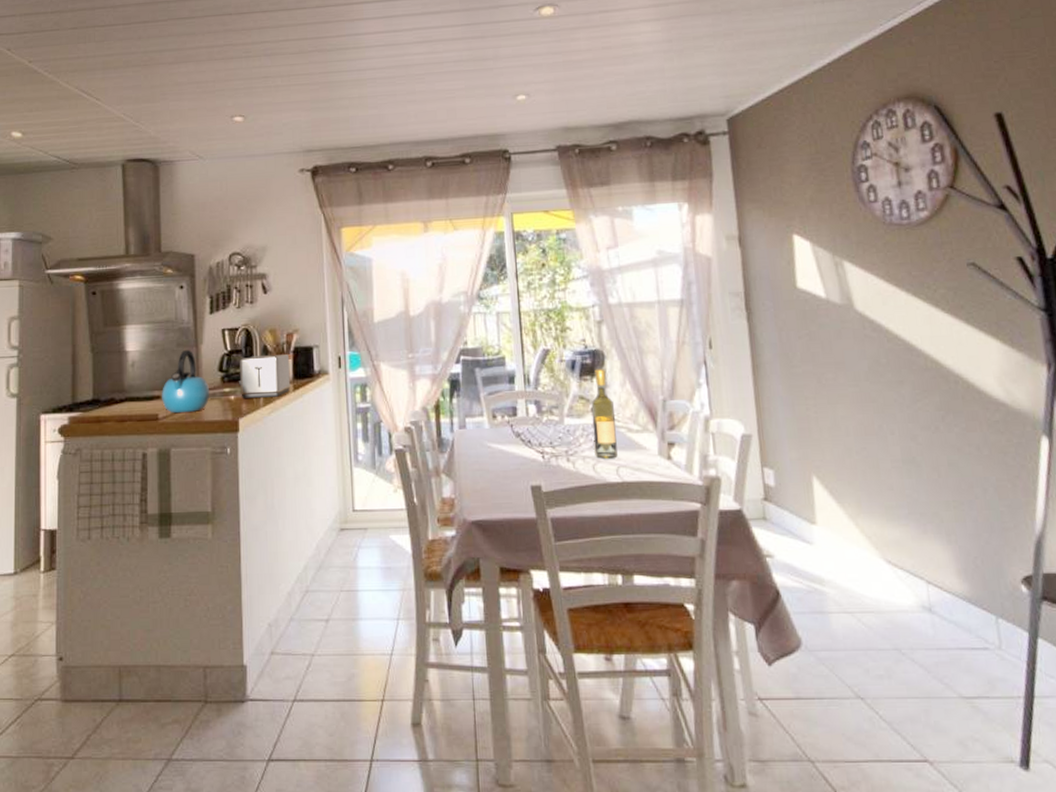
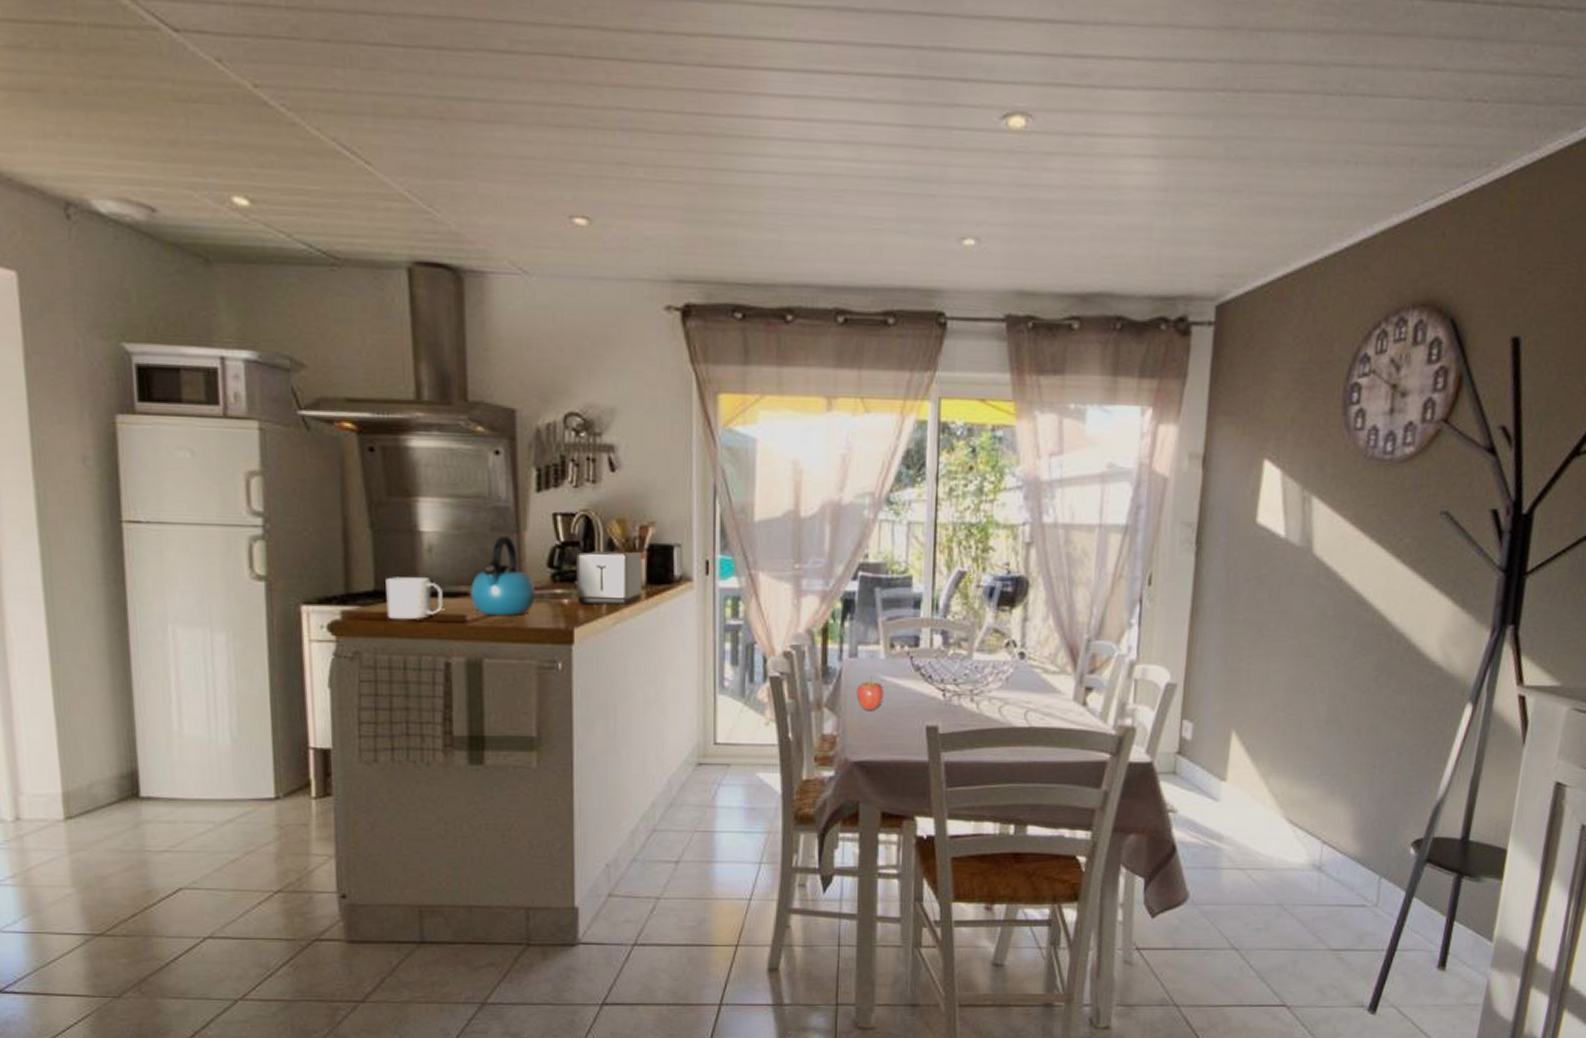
mug: none [101,387,142,422] -> present [385,577,443,620]
fruit: none [468,443,492,475] -> present [856,675,884,711]
bottle: present [591,369,618,459] -> none [1003,599,1033,701]

